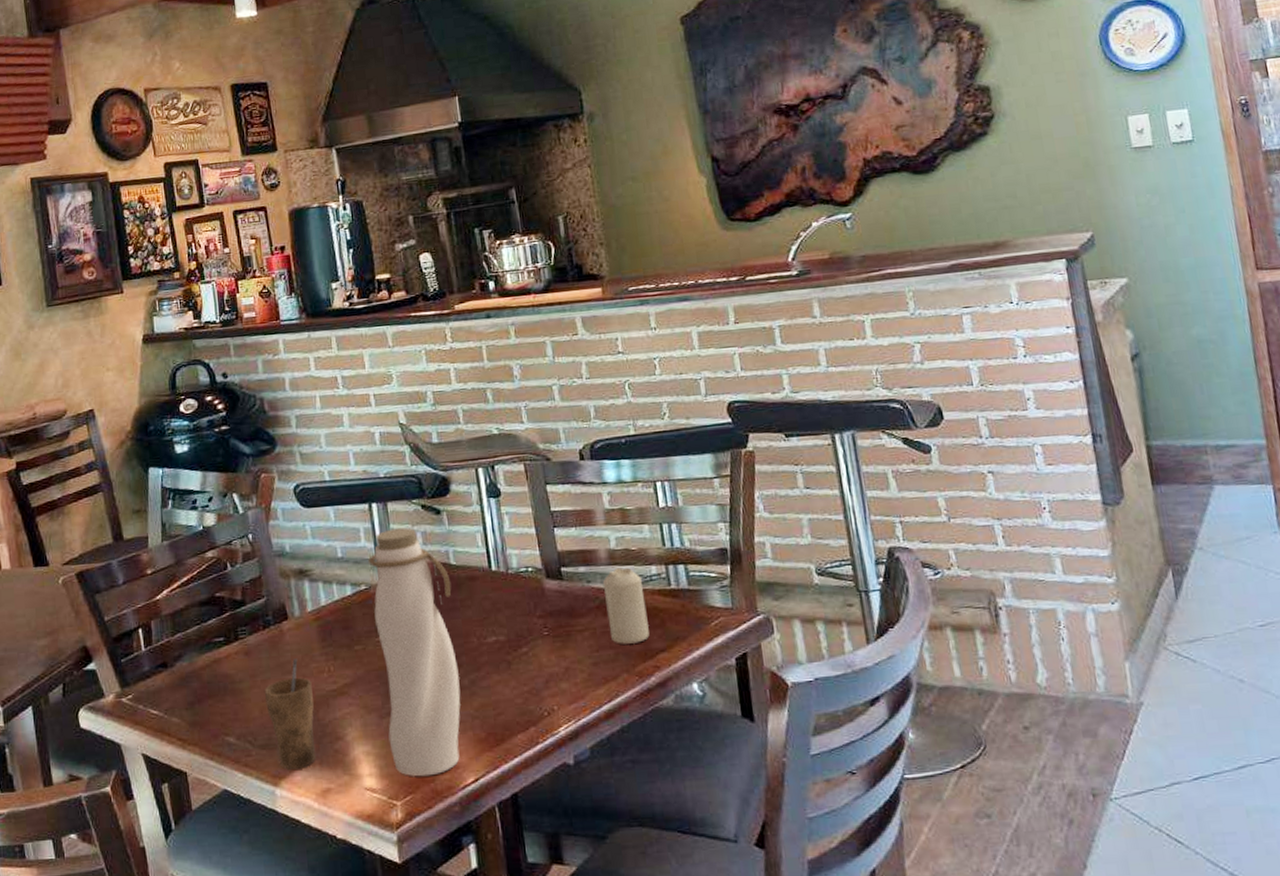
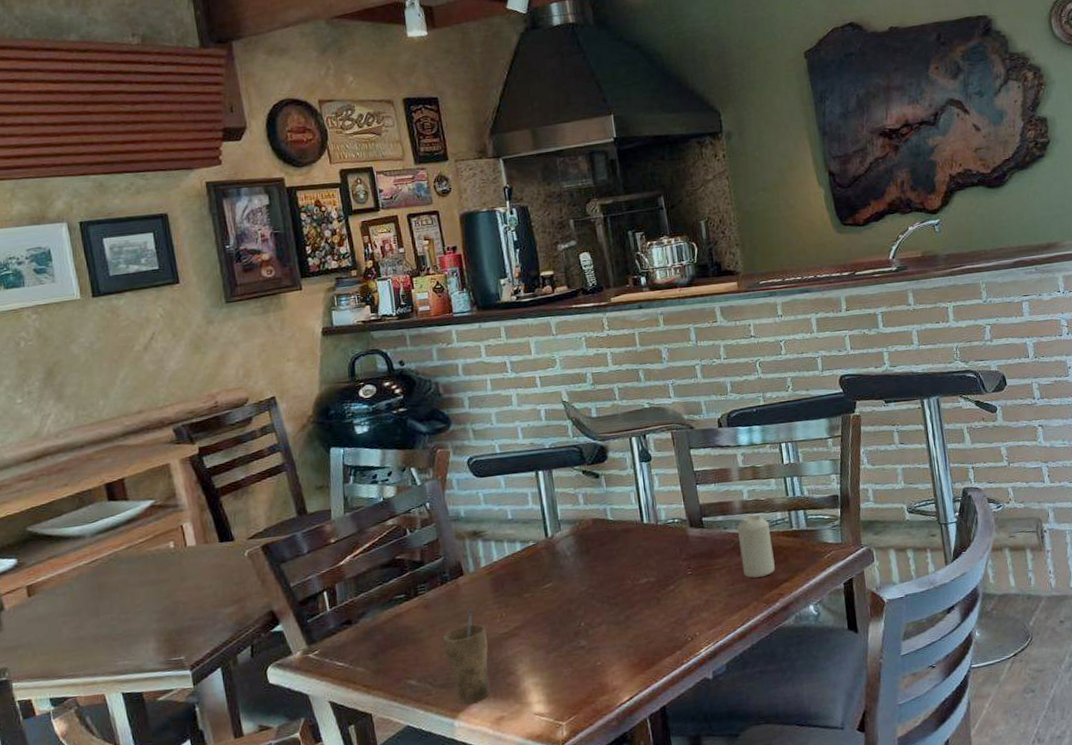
water bottle: present [368,527,461,777] -> none [536,490,617,700]

